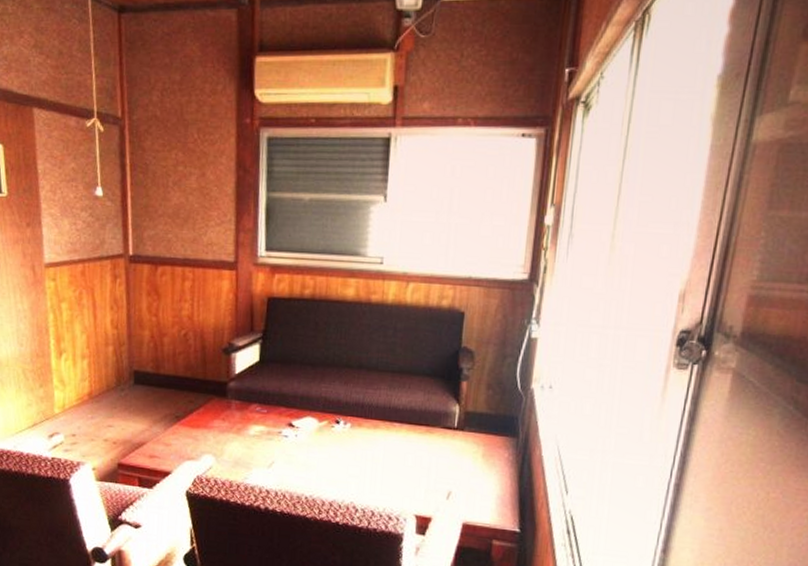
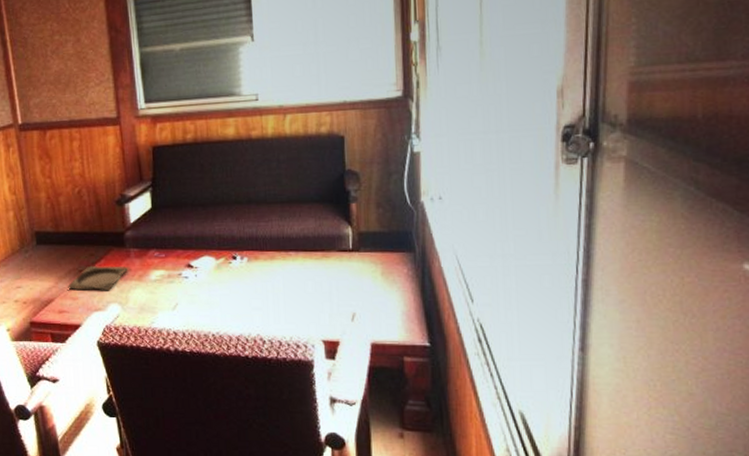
ashtray: none [161,412,230,441] -> present [67,265,130,291]

